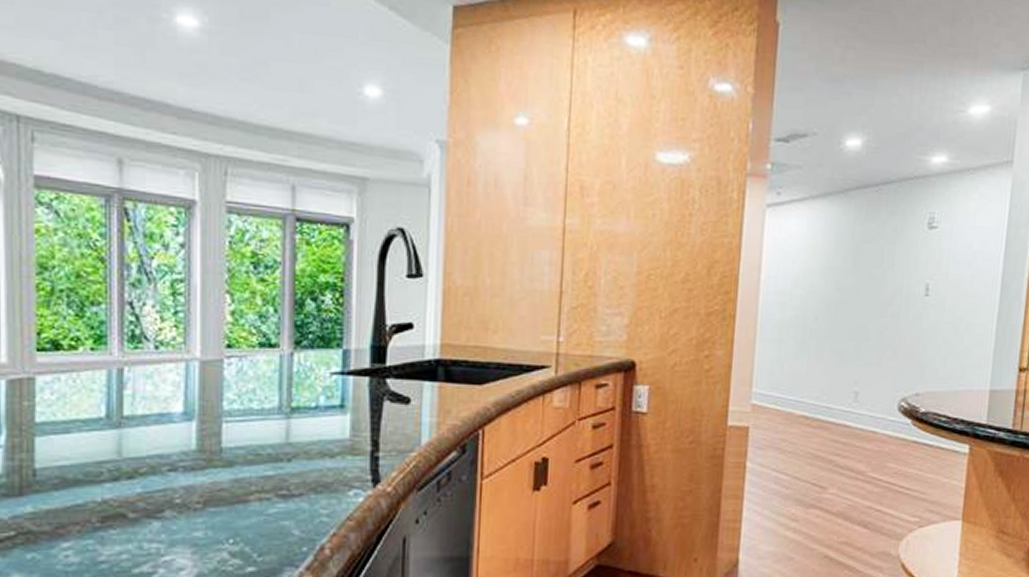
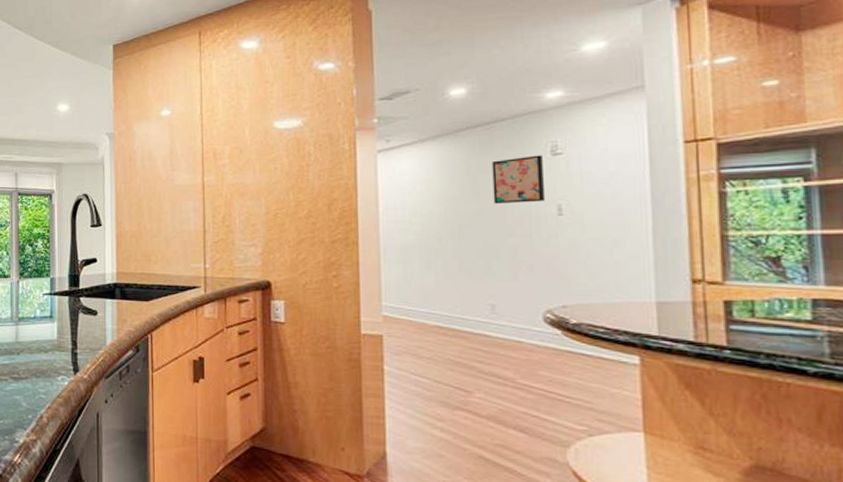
wall art: none [871,226,920,280] -> present [492,155,546,204]

